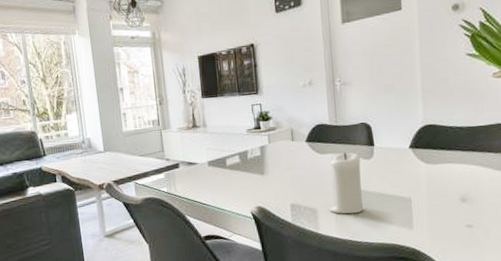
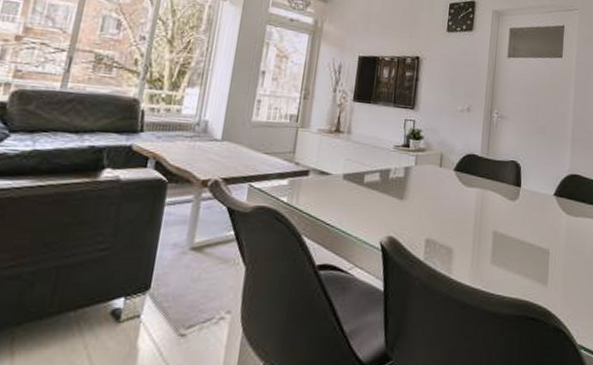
candle: present [329,152,364,214] -> none [465,189,506,260]

